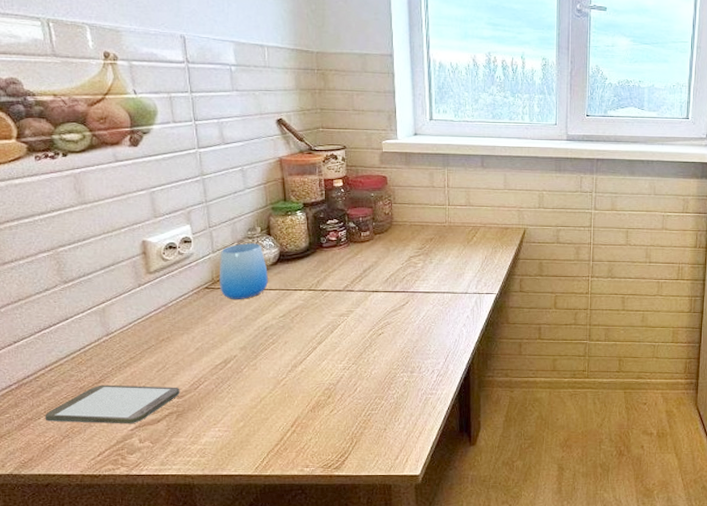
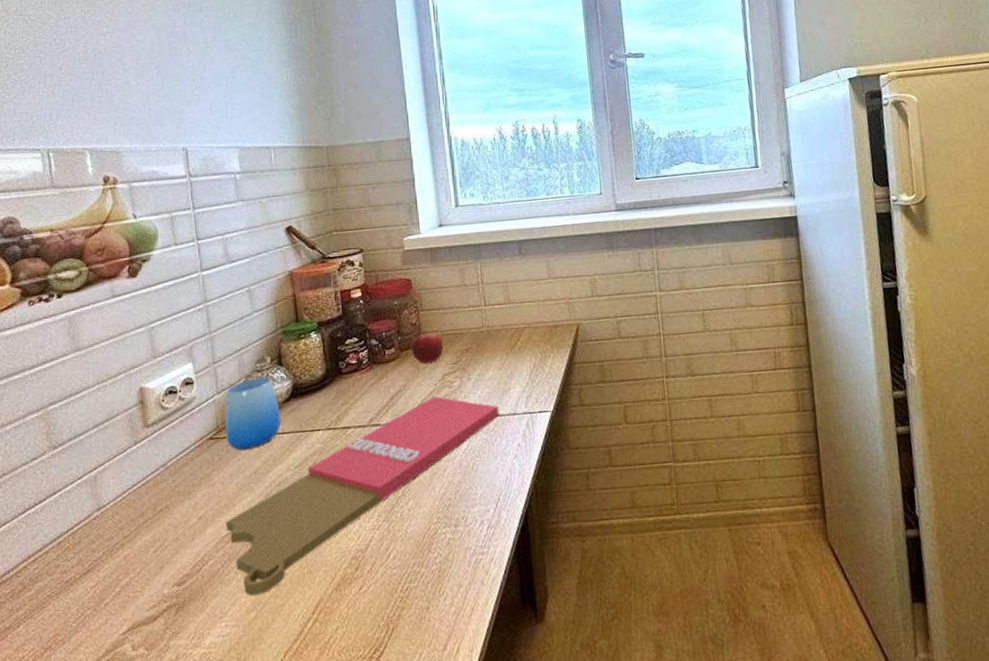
smartphone: present [45,385,180,424] -> none [25,570,180,630]
cutting board: none [219,273,454,410] -> present [226,396,500,596]
fruit: none [384,221,412,246] -> present [411,332,444,364]

